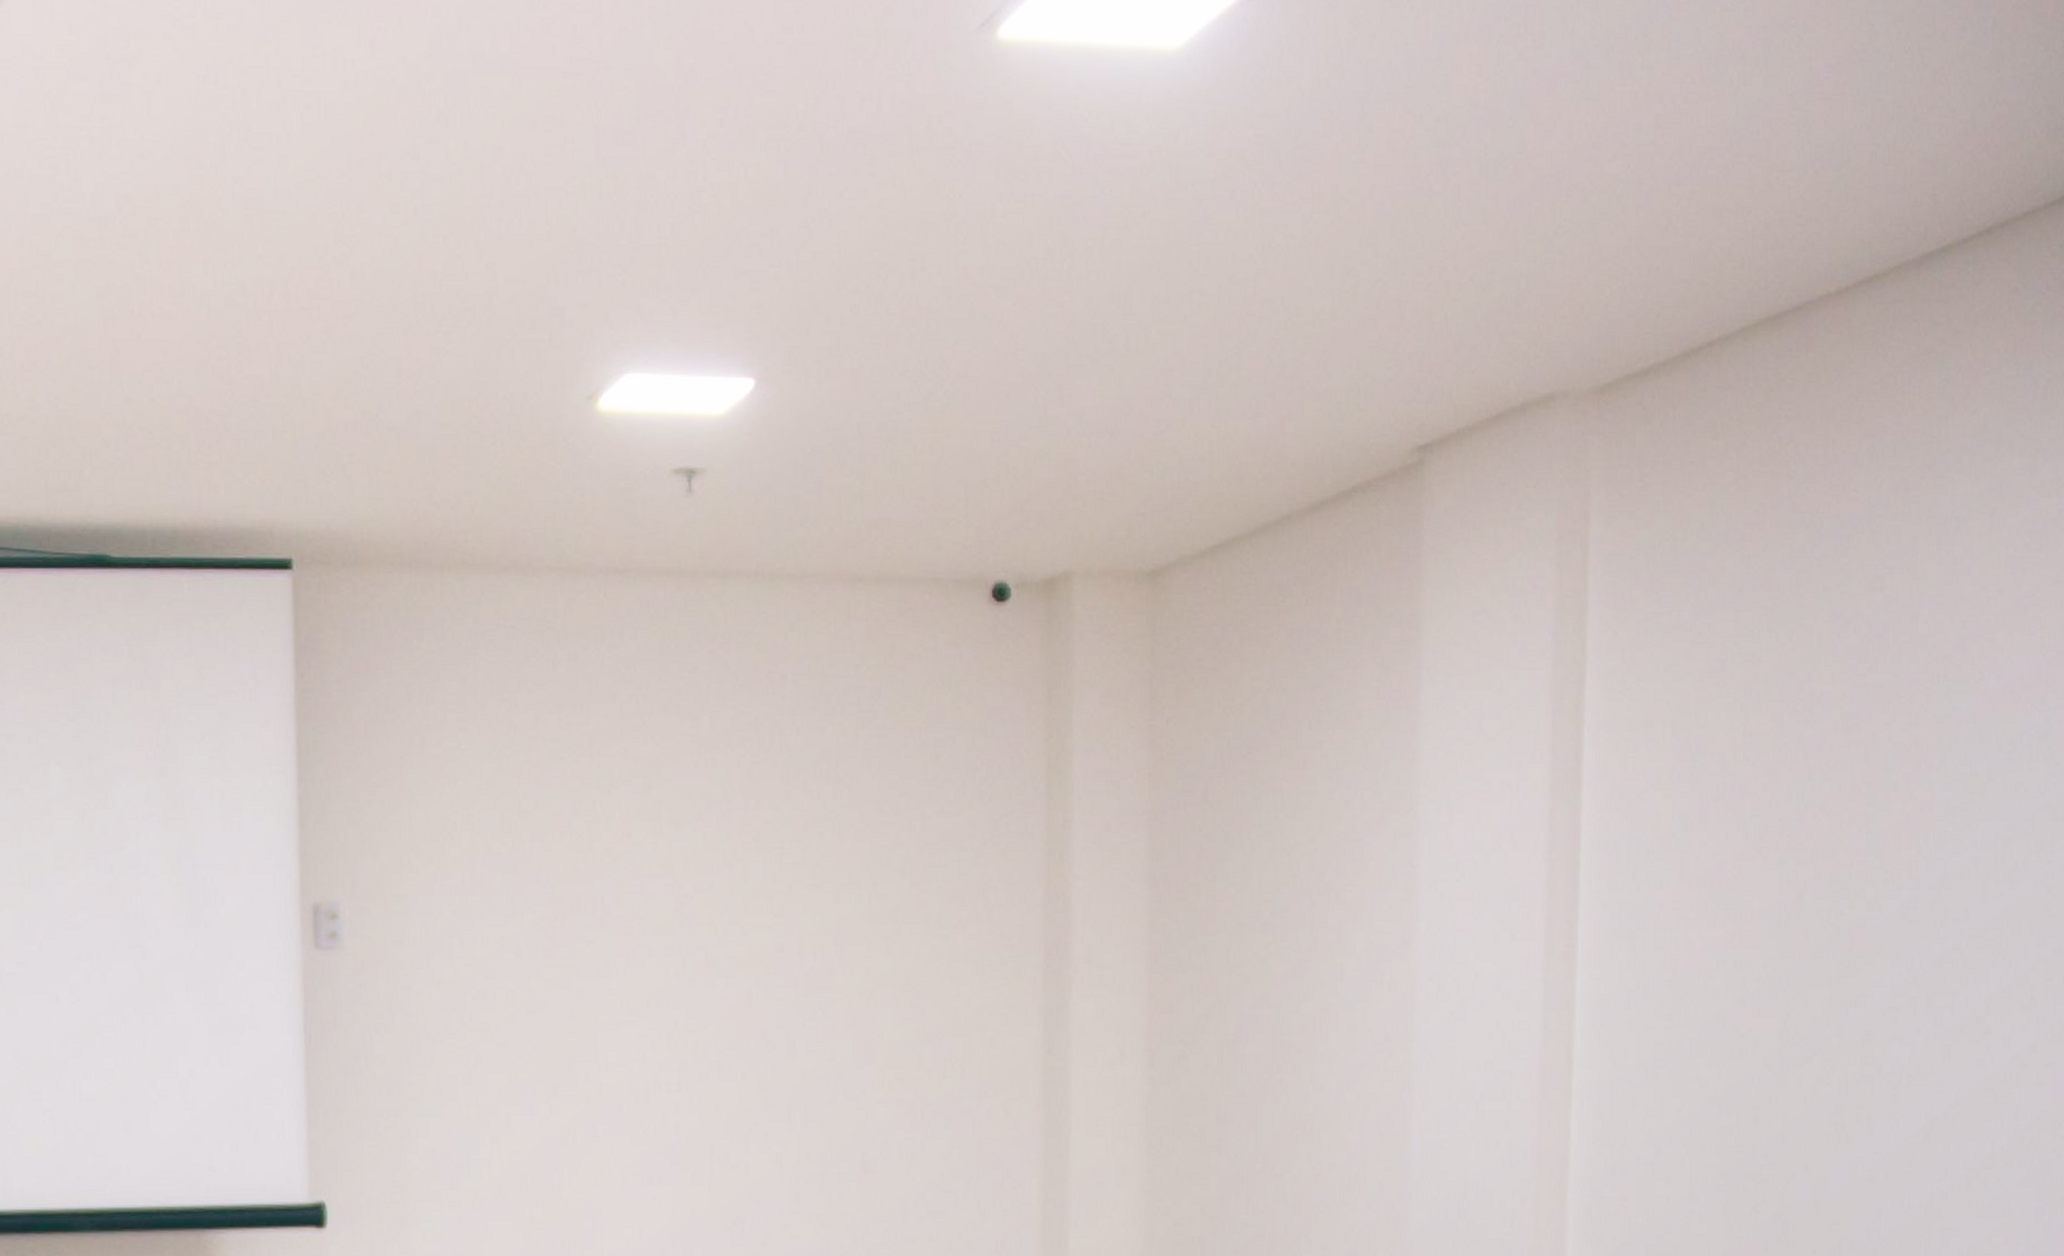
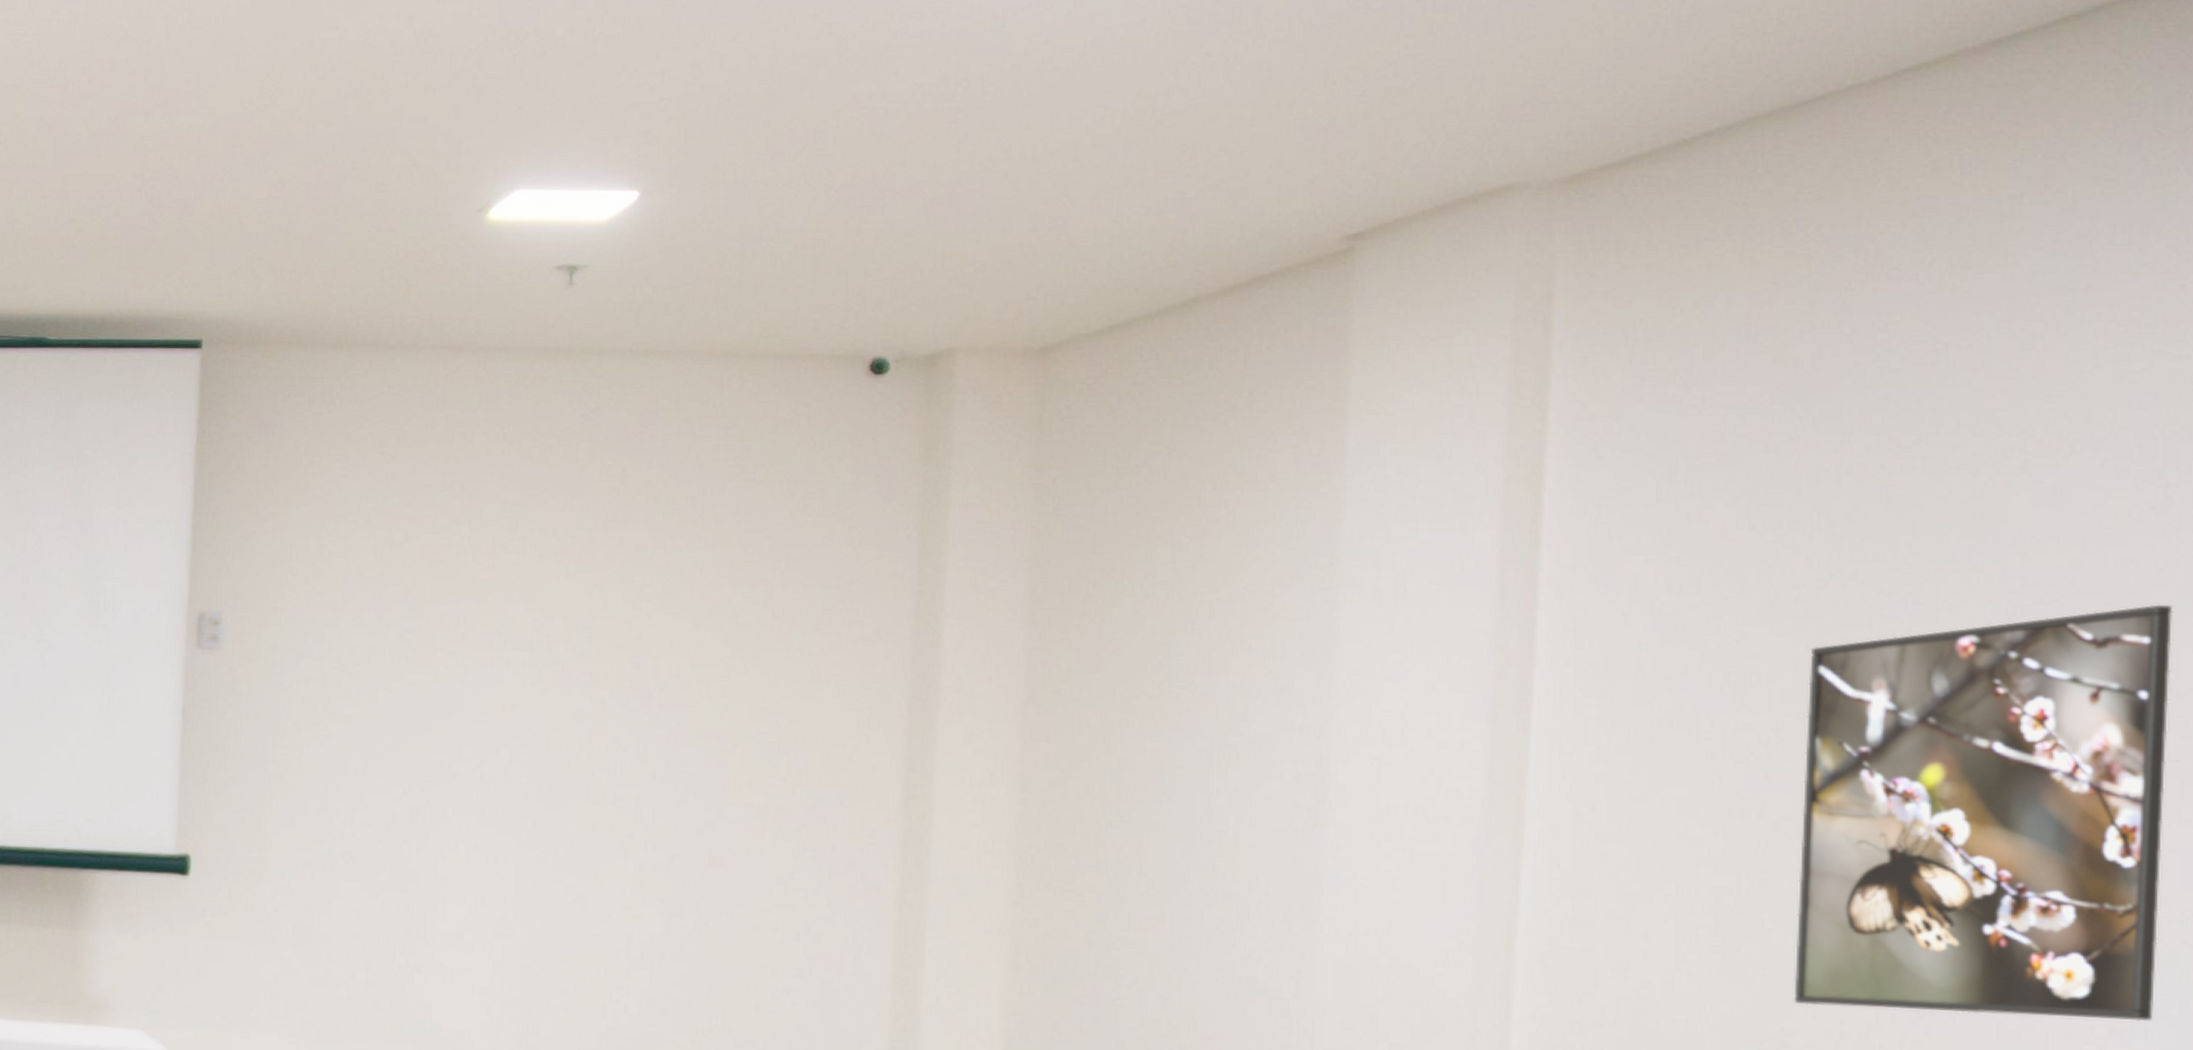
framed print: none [1779,827,2051,1238] -> present [1793,604,2174,1022]

